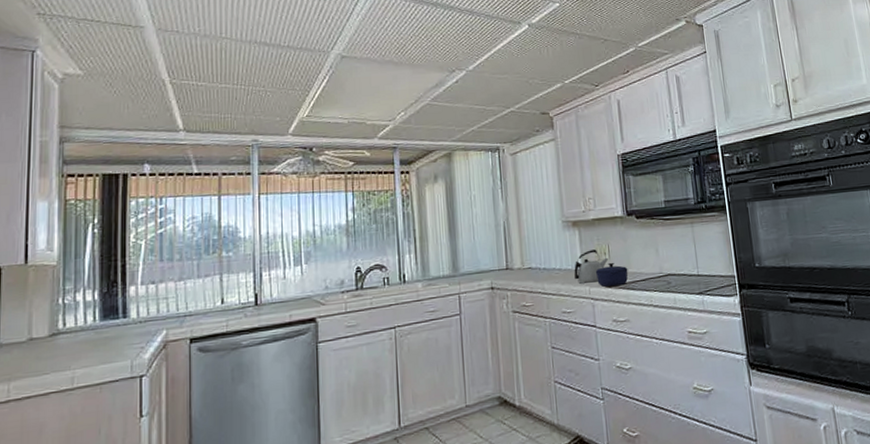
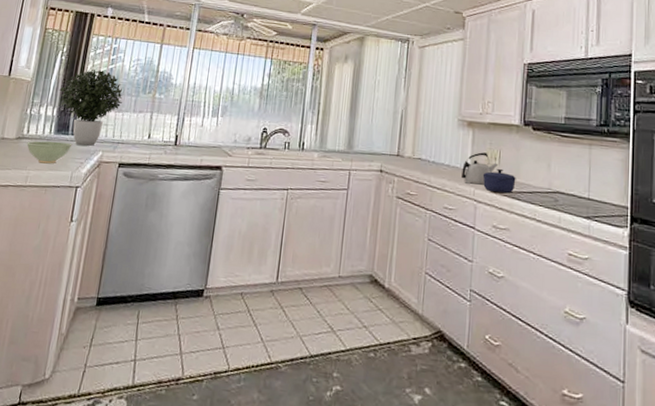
bowl: none [65,327,126,359] -> present [27,141,72,164]
potted plant: none [97,237,181,328] -> present [59,69,123,146]

